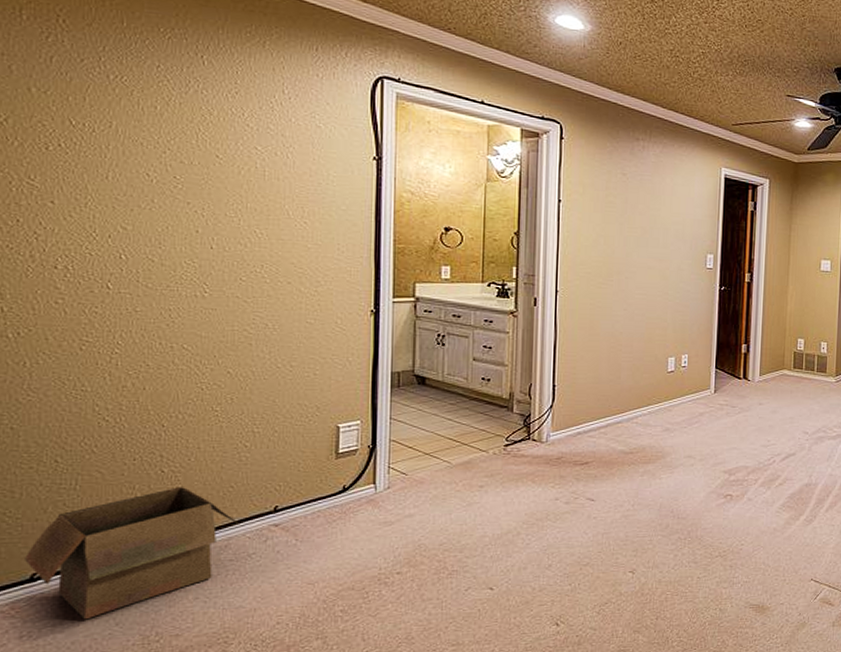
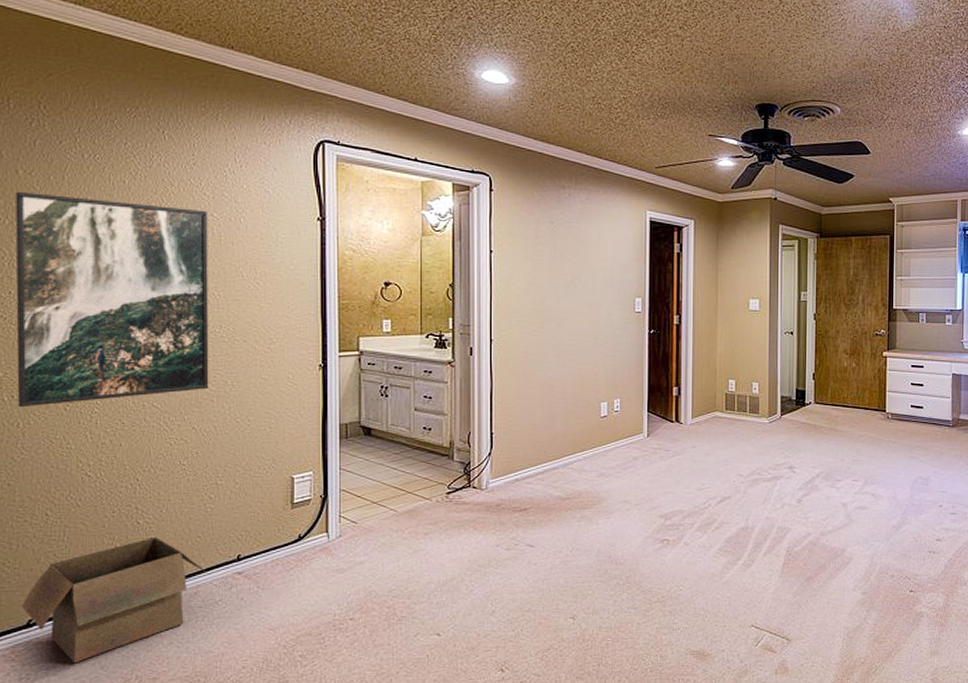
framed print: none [24,111,251,346] -> present [16,191,209,408]

